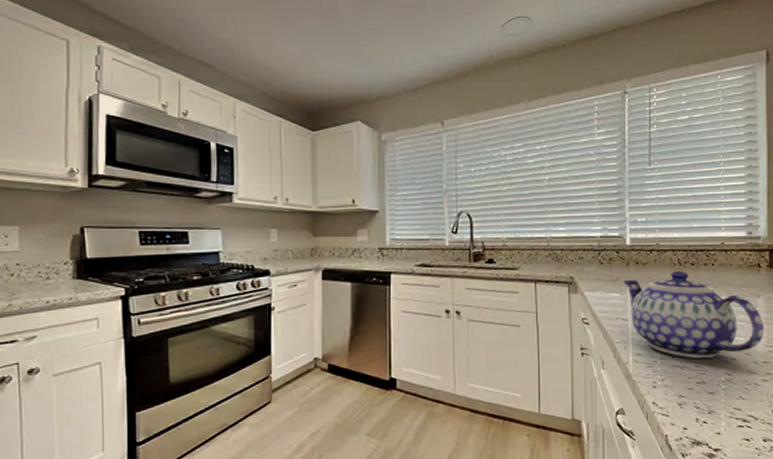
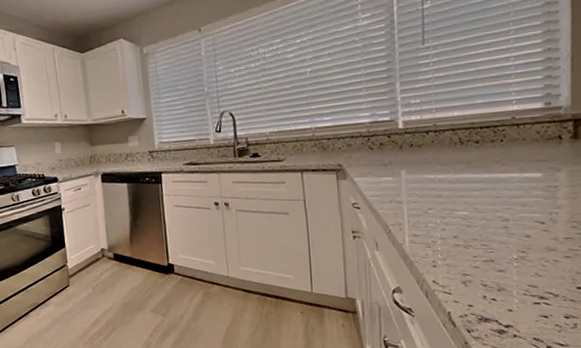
teapot: present [623,271,764,359] -> none [396,150,566,238]

